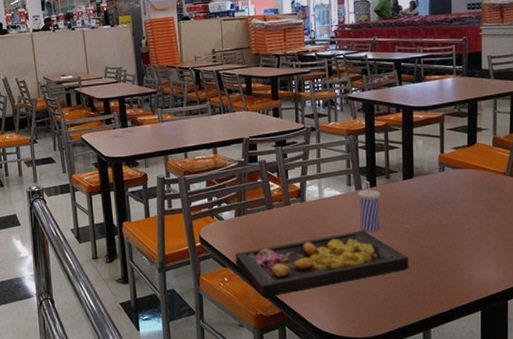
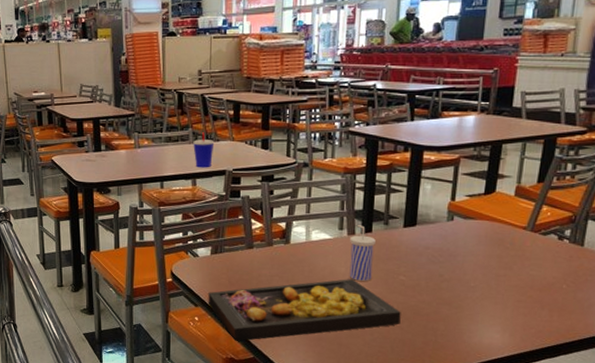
beverage cup: none [212,105,231,137] -> present [193,132,215,168]

